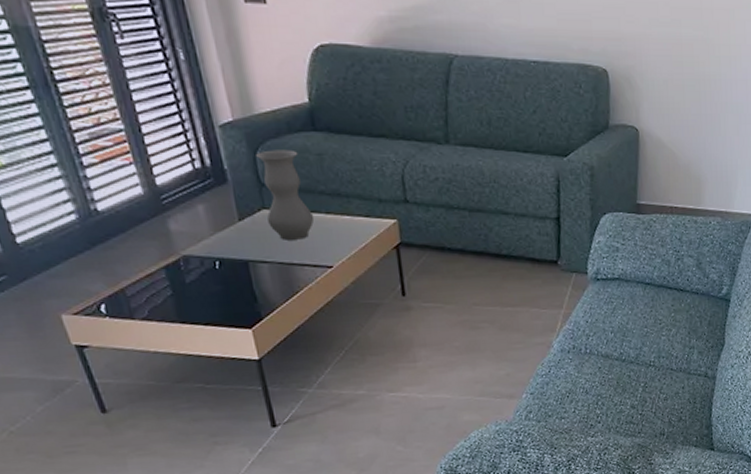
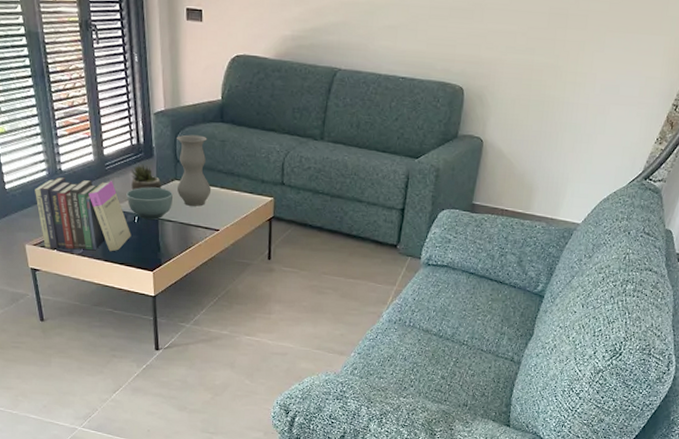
books: none [62,218,214,316] -> present [35,177,131,252]
bowl: none [197,221,264,264] -> present [126,187,174,220]
succulent plant: none [199,193,246,229] -> present [130,164,162,191]

